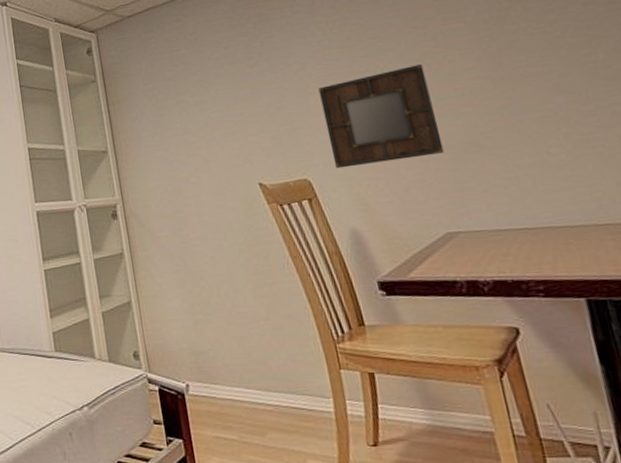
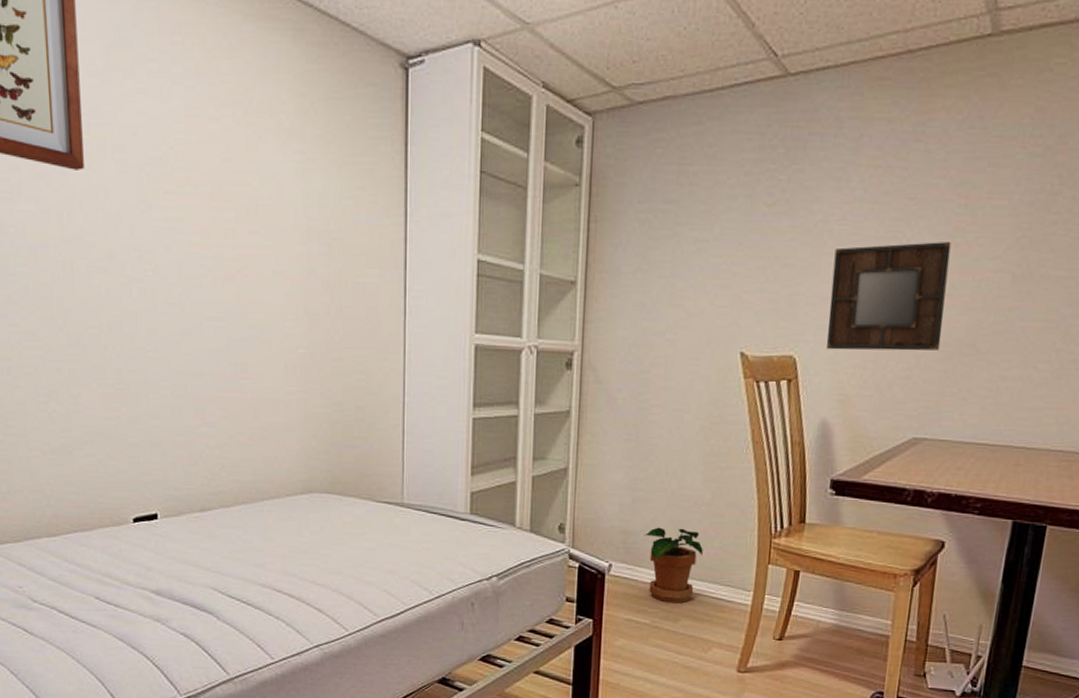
potted plant: none [212,343,274,417] -> present [644,527,703,604]

